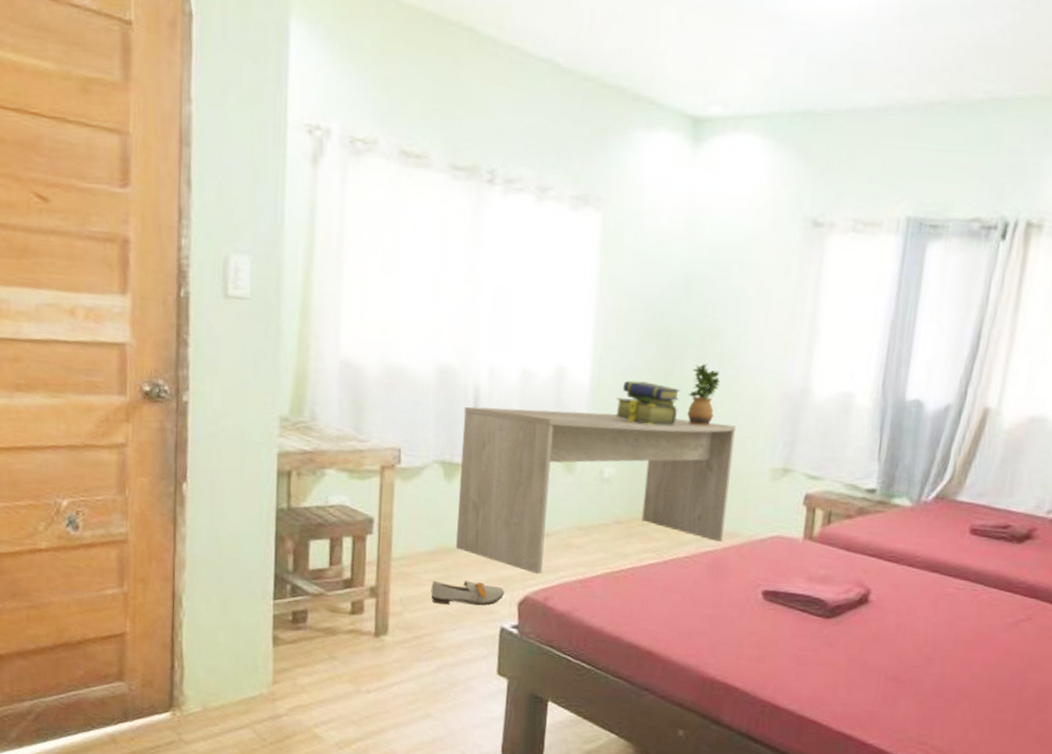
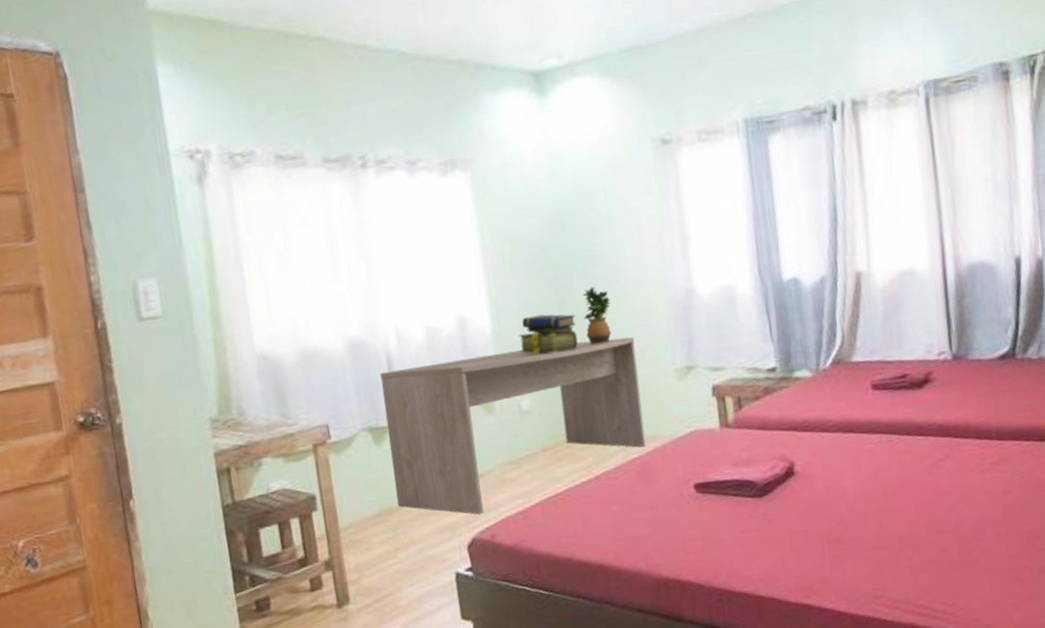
shoe: present [430,580,505,605] -> none [382,534,453,564]

